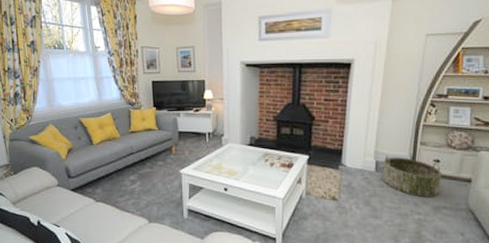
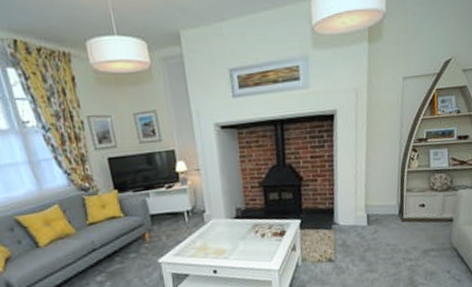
basket: present [383,156,442,197] -> none [374,206,428,244]

